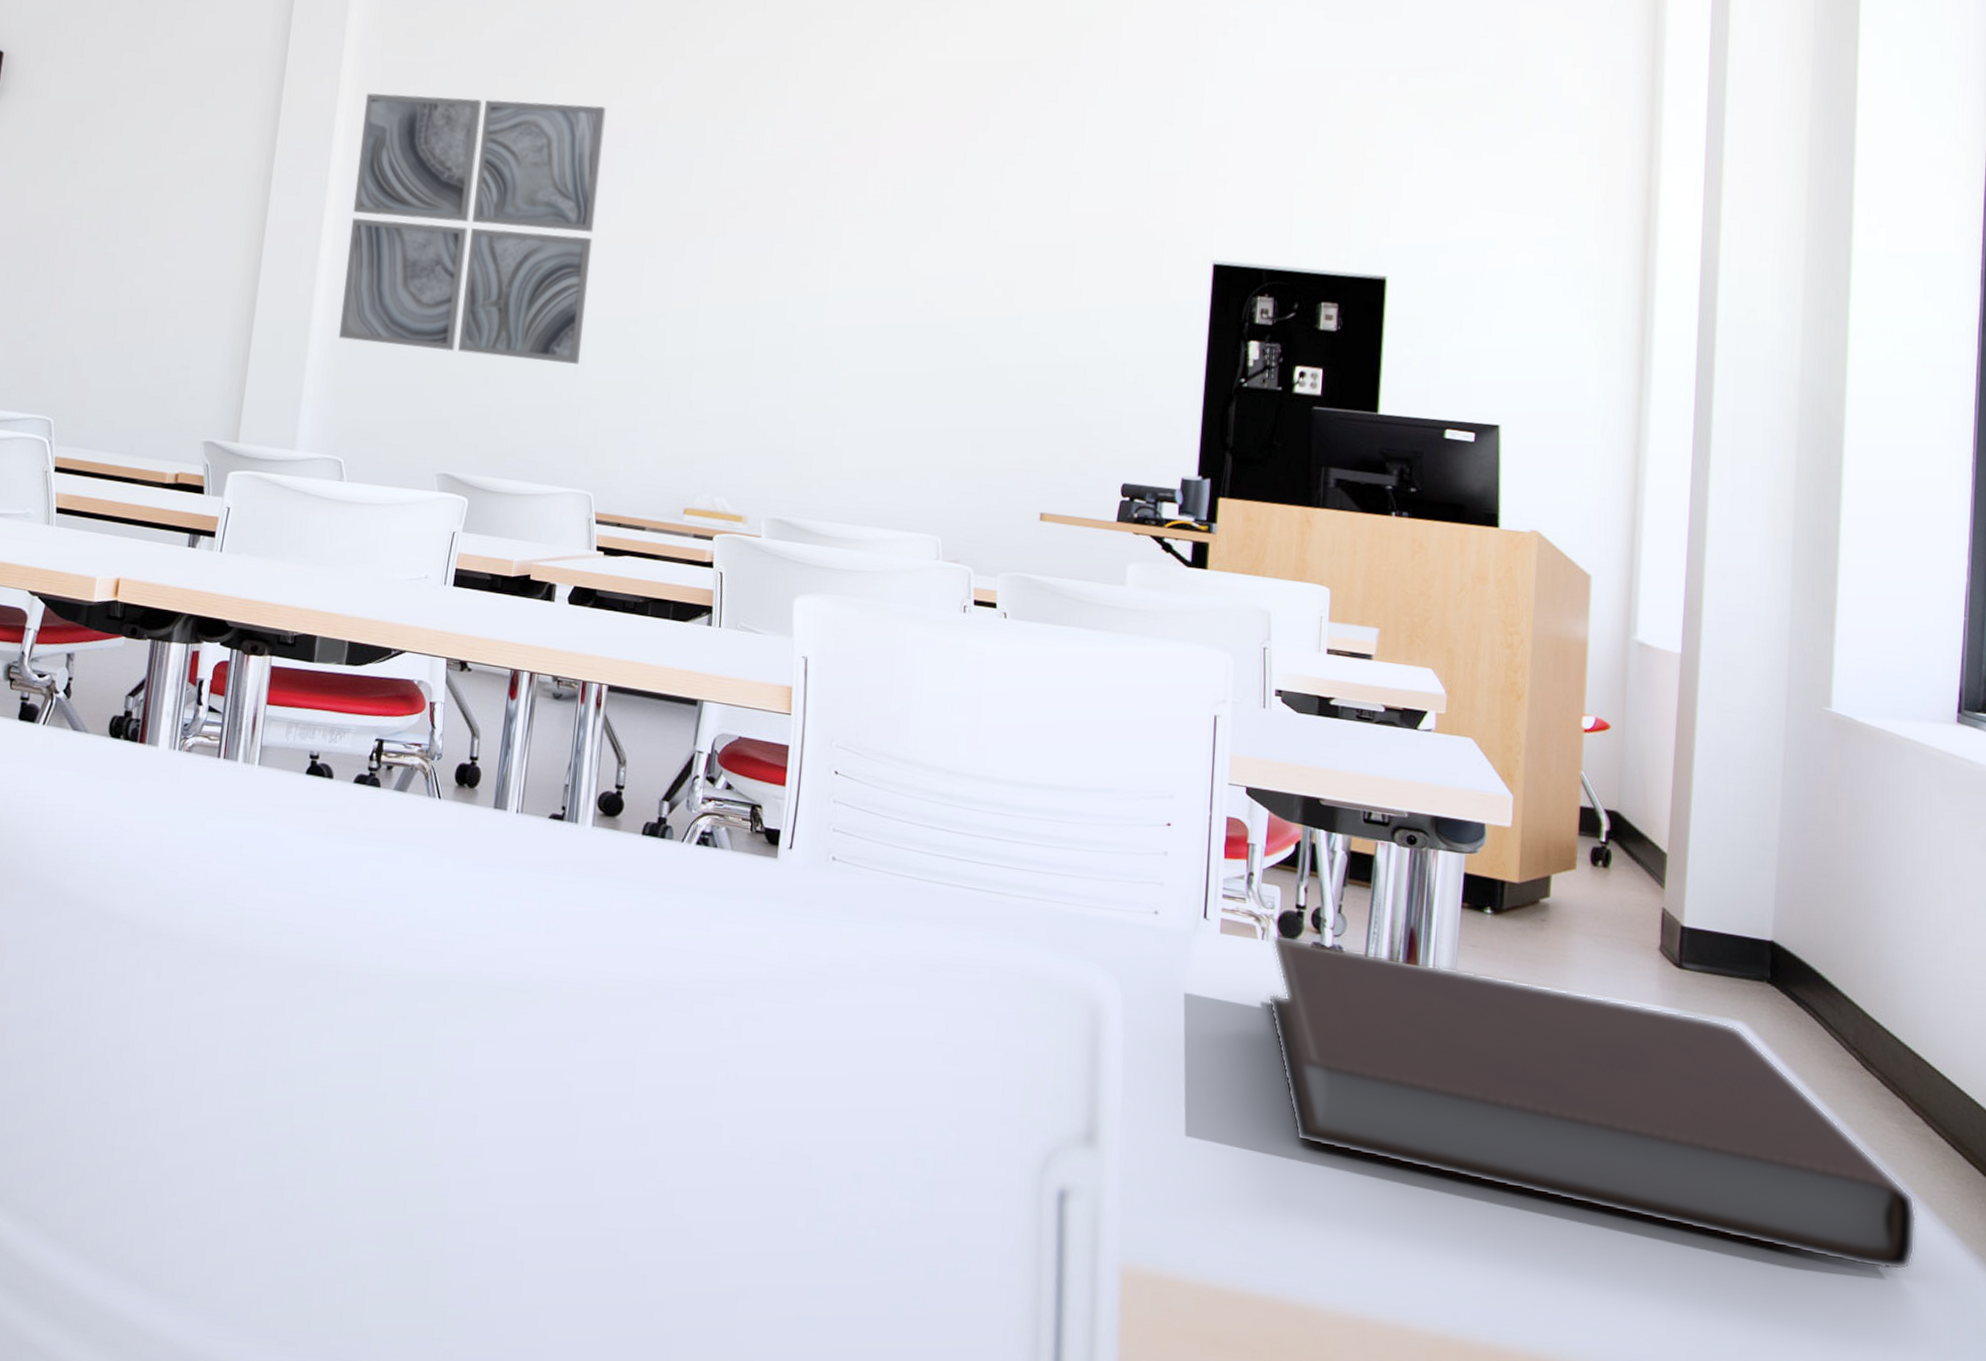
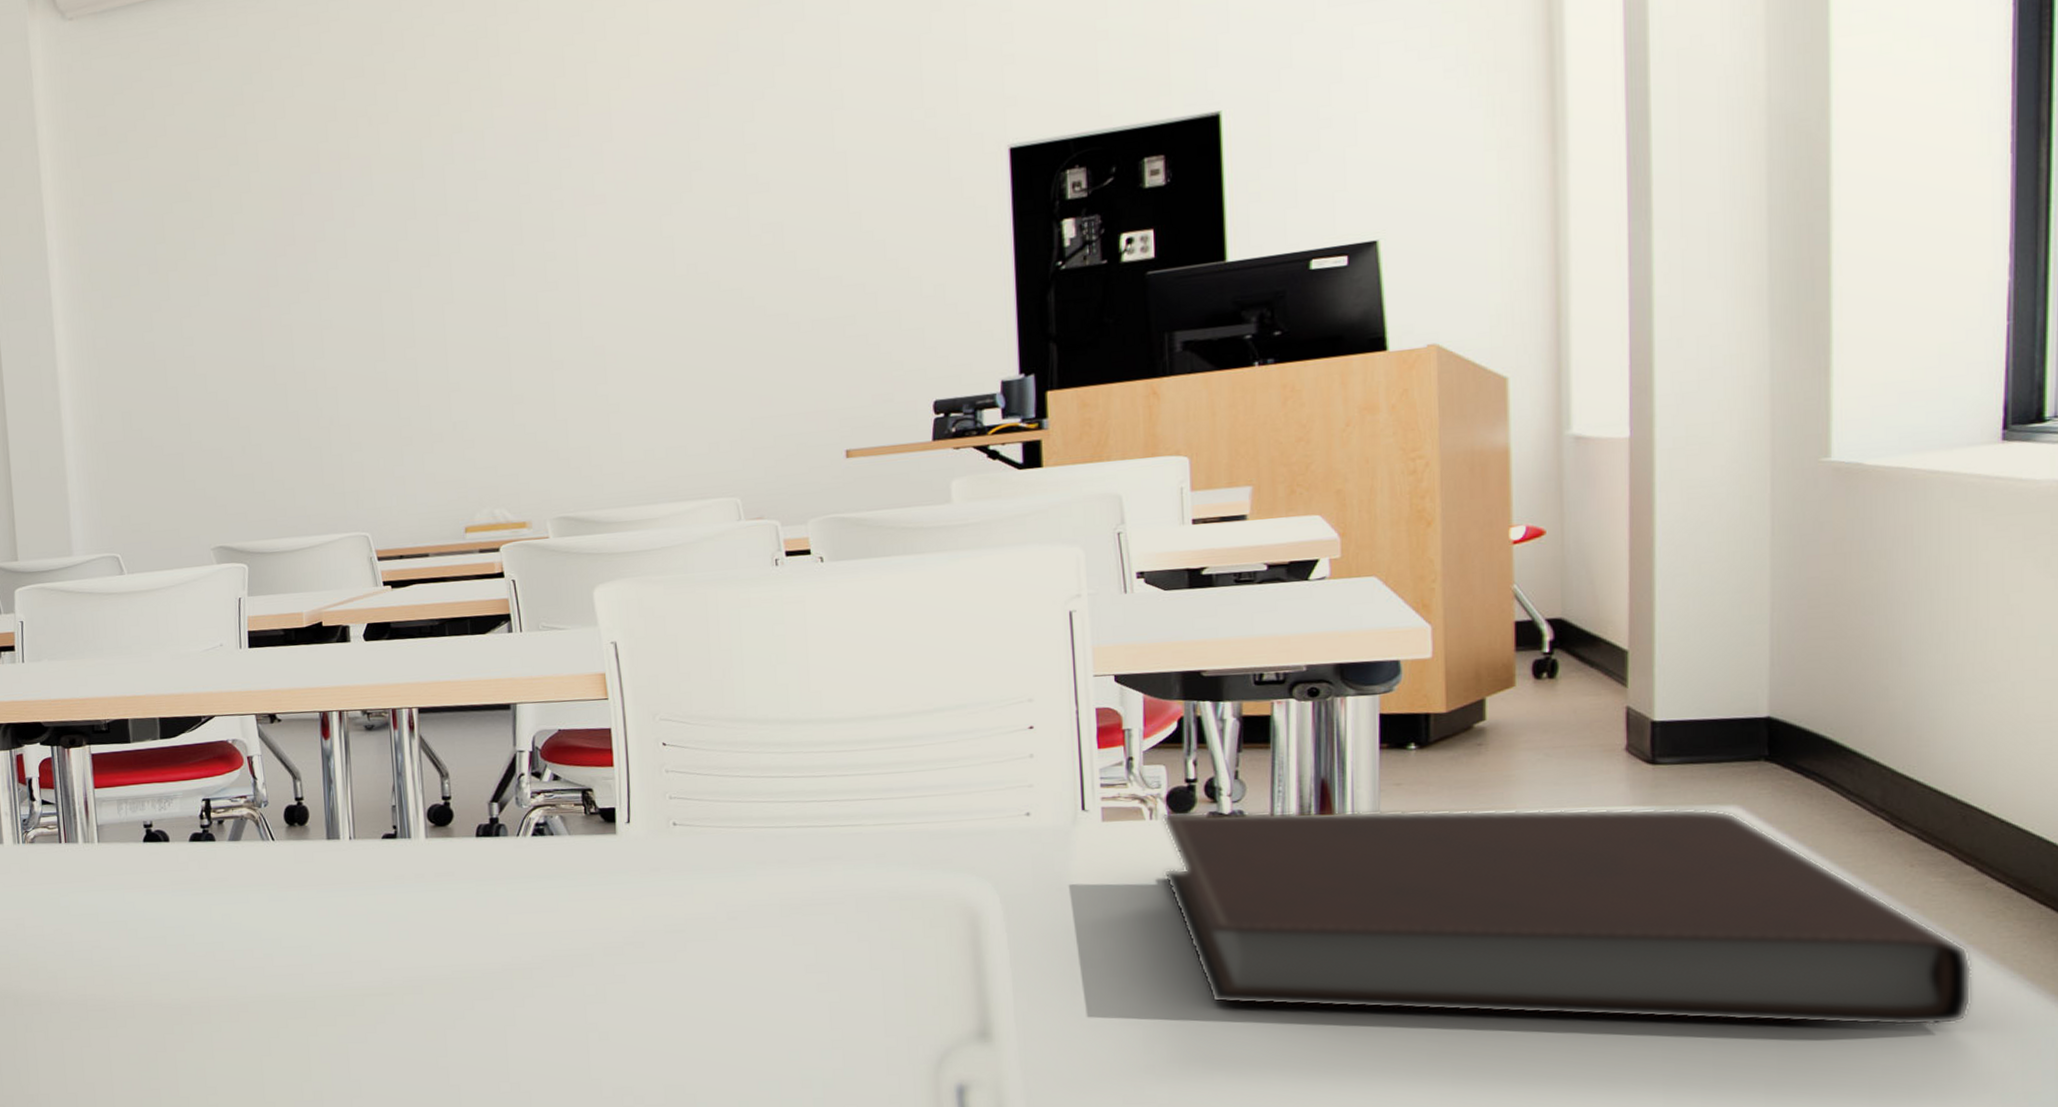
wall art: present [339,93,606,364] -> none [71,154,333,444]

